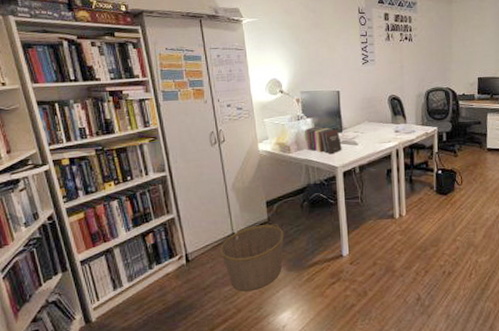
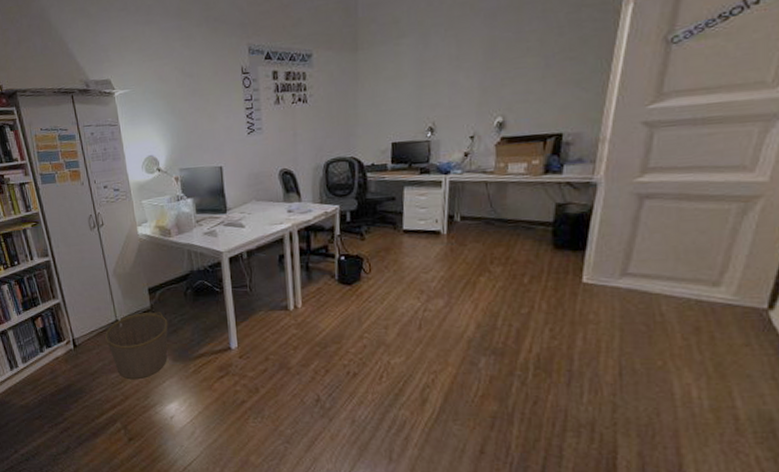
books: present [304,126,342,155] -> none [184,207,227,239]

